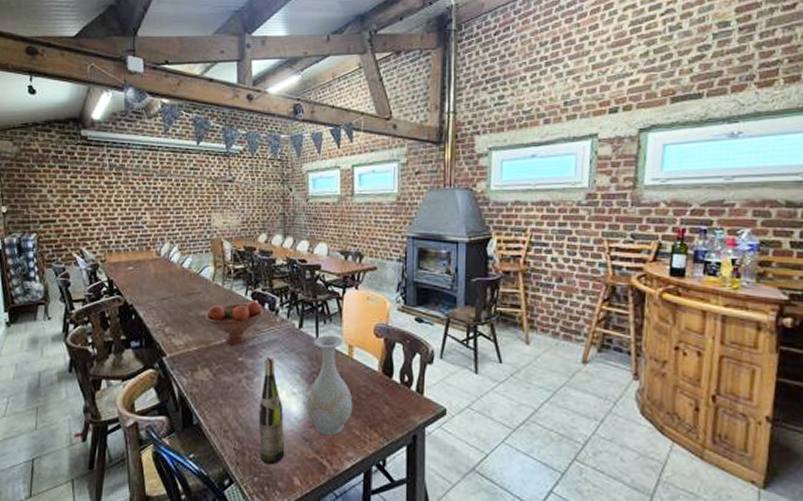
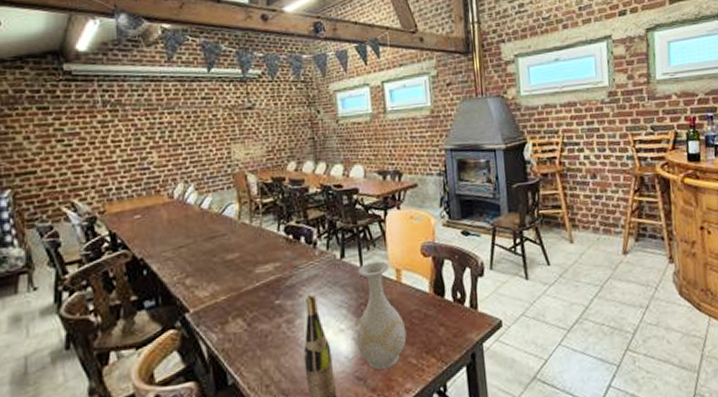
fruit bowl: present [205,301,265,345] -> none [232,235,301,288]

